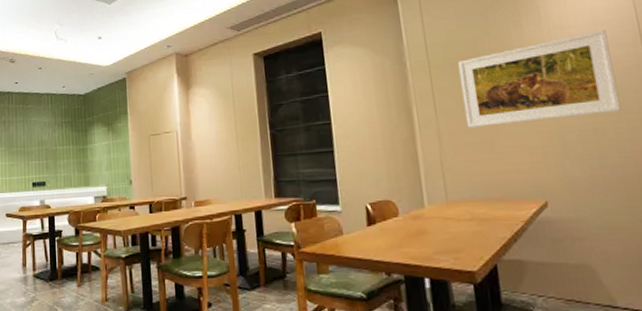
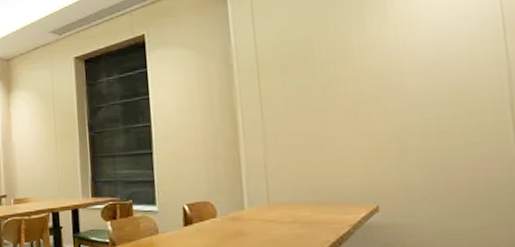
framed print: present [457,30,622,128] -> none [289,25,473,130]

